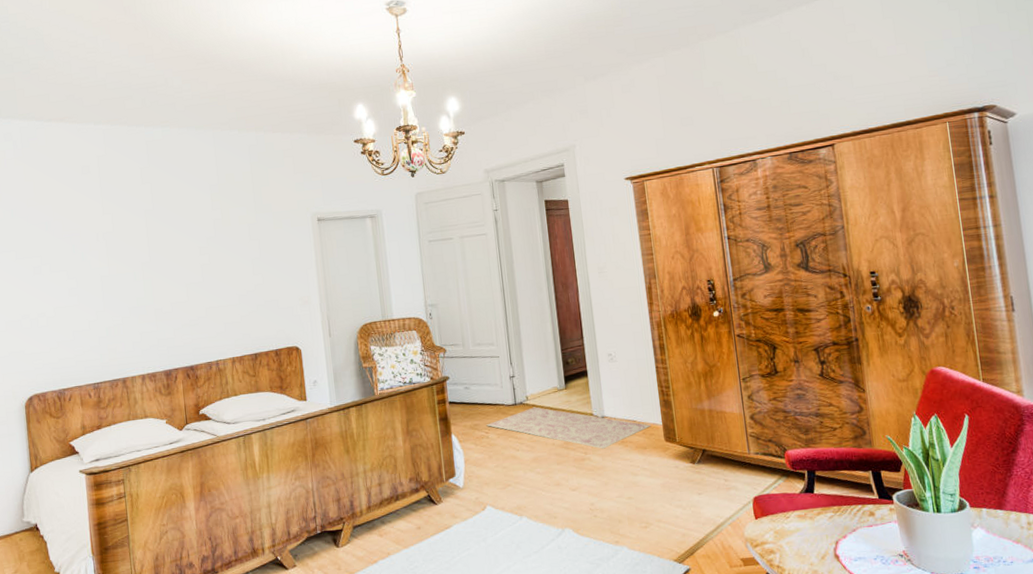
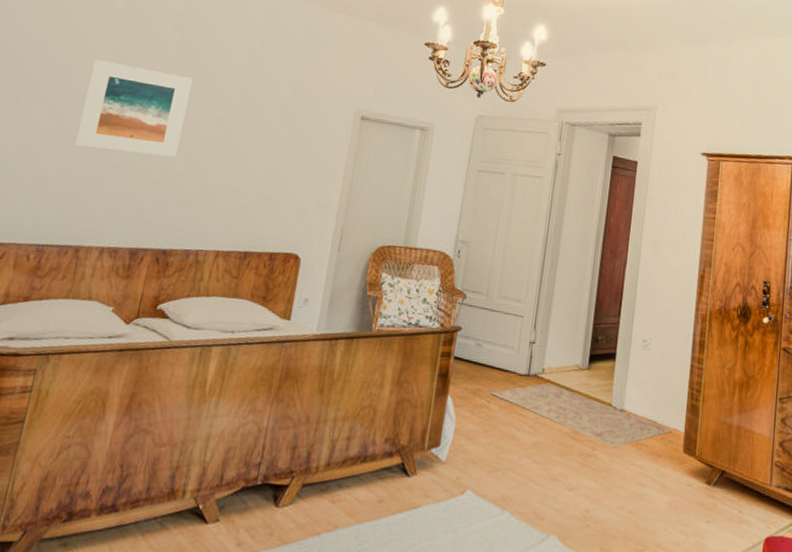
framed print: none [89,220,178,298] -> present [75,60,193,158]

